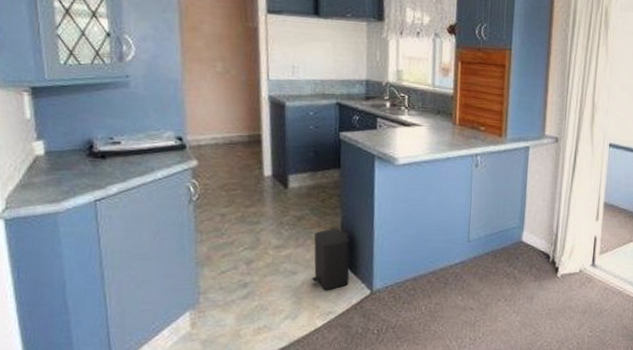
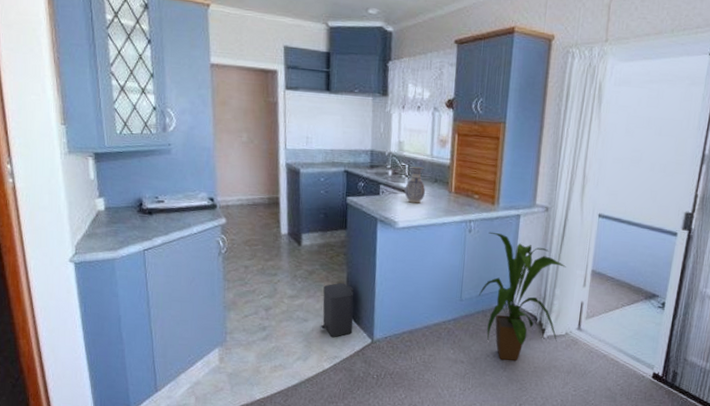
vase: none [404,97,428,137] -> present [404,166,426,203]
house plant: none [487,166,578,303] -> present [478,232,566,361]

